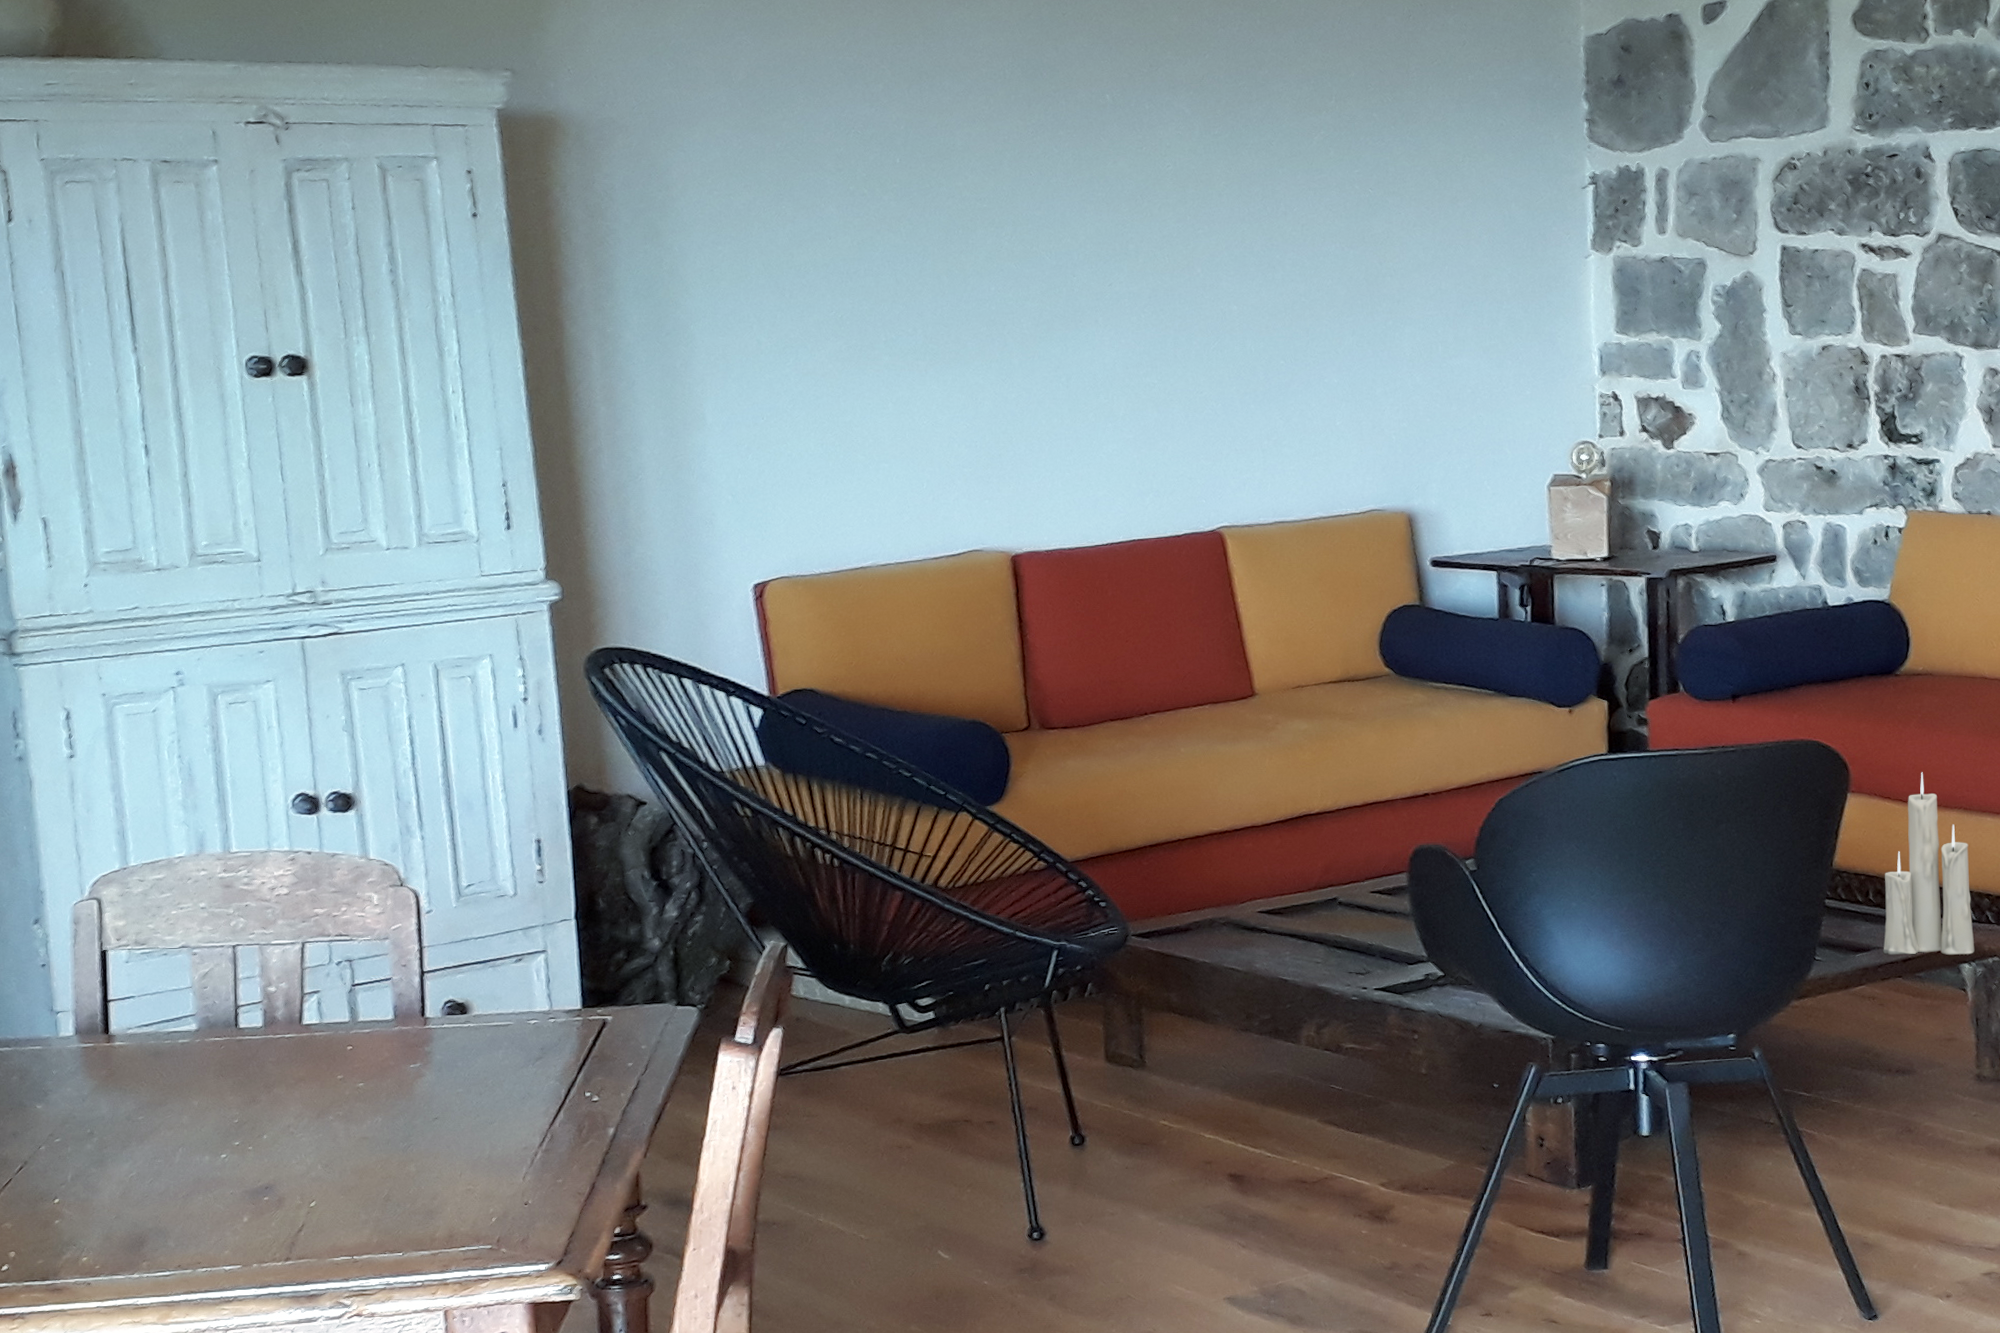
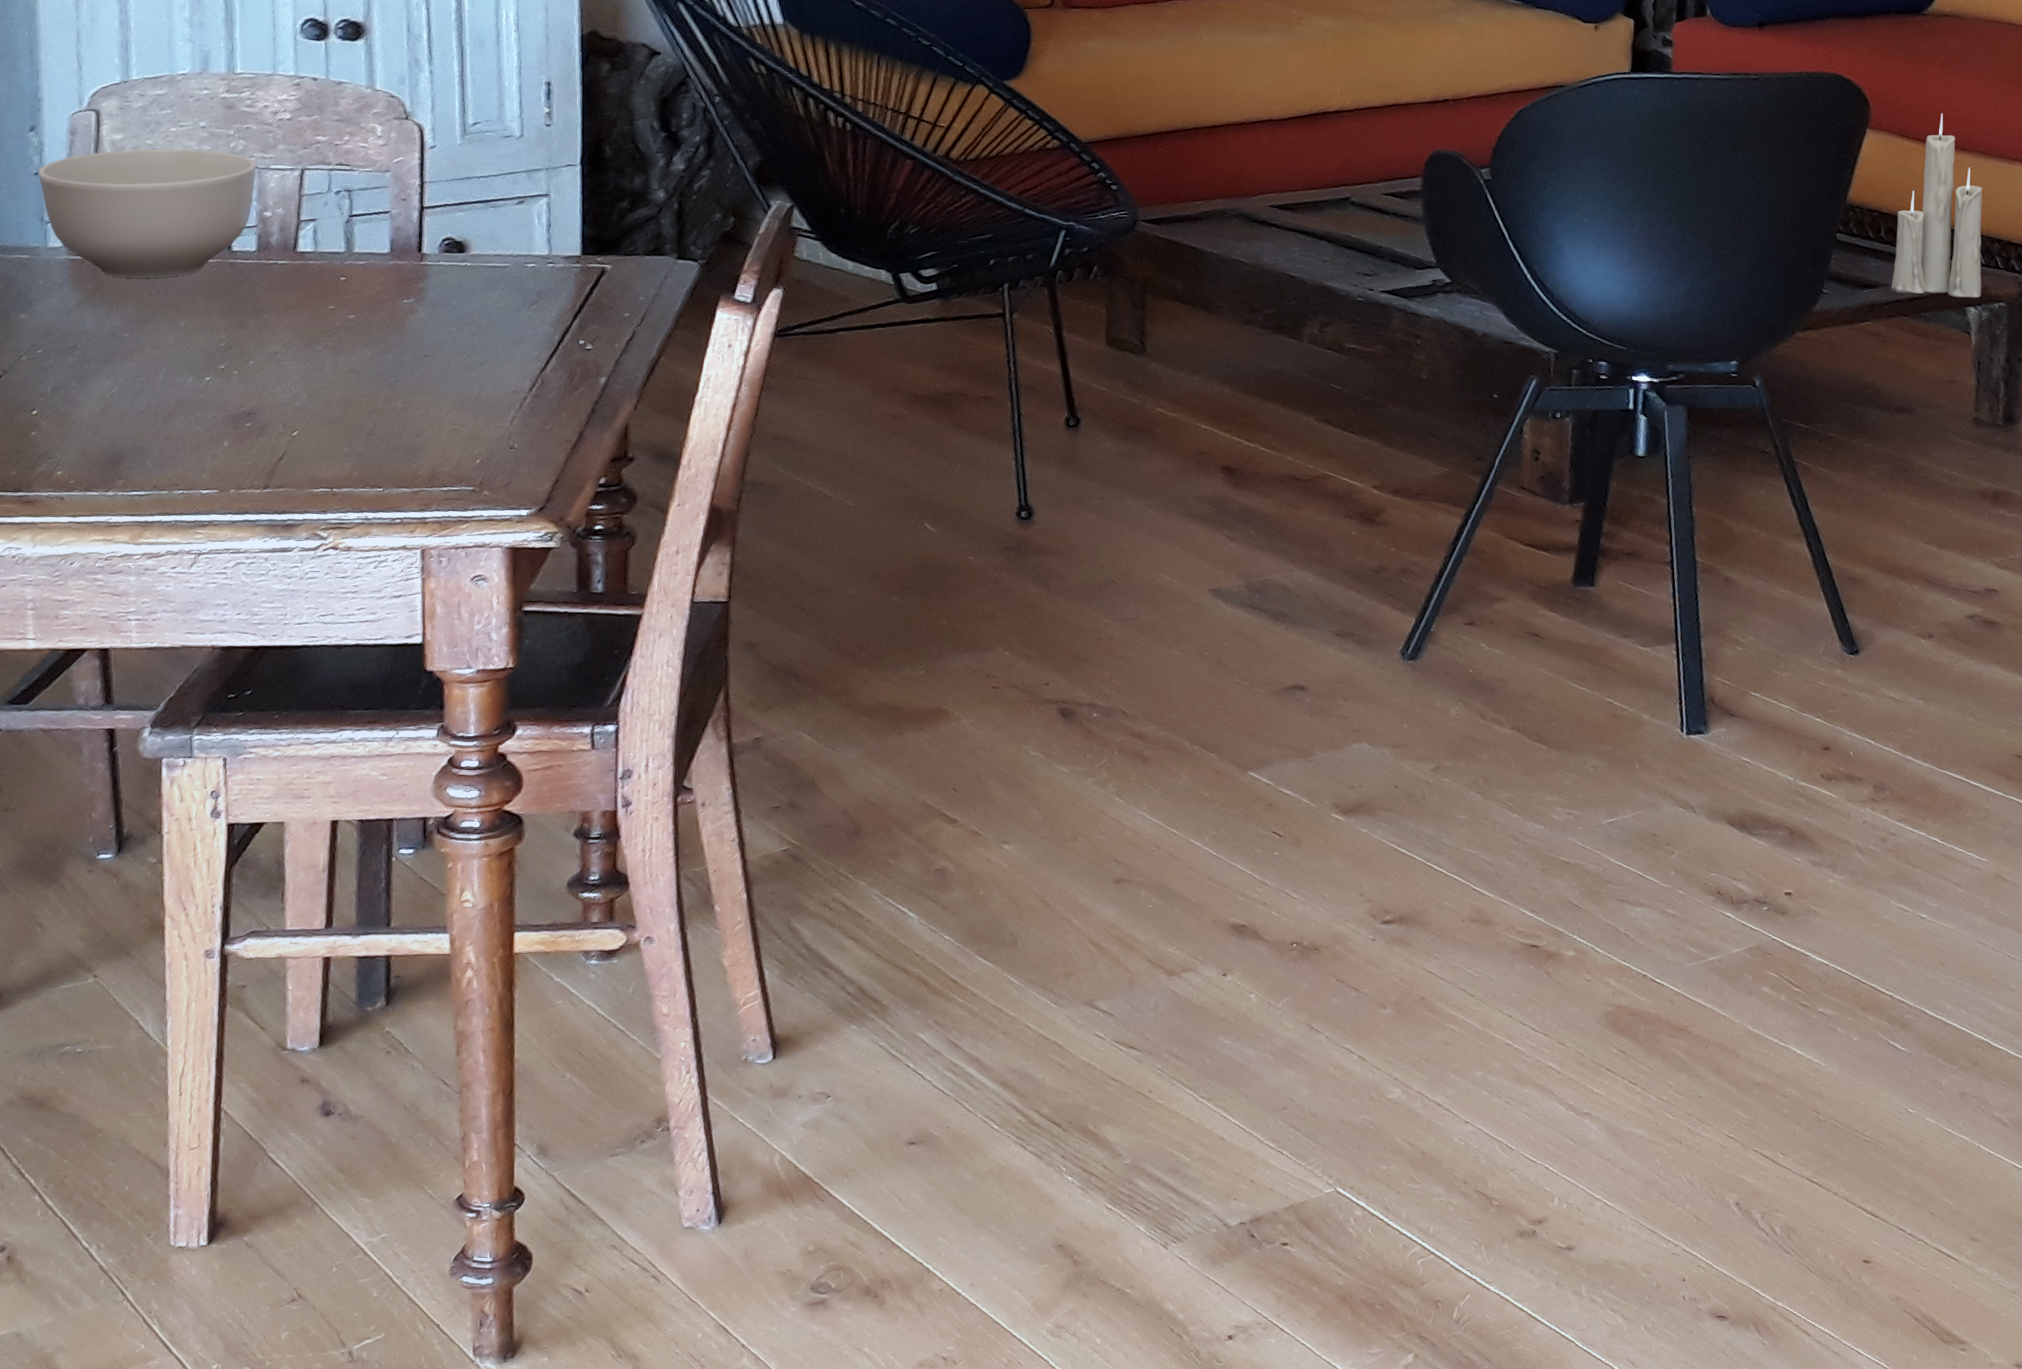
bowl: none [45,930,258,1062] -> present [38,148,257,278]

